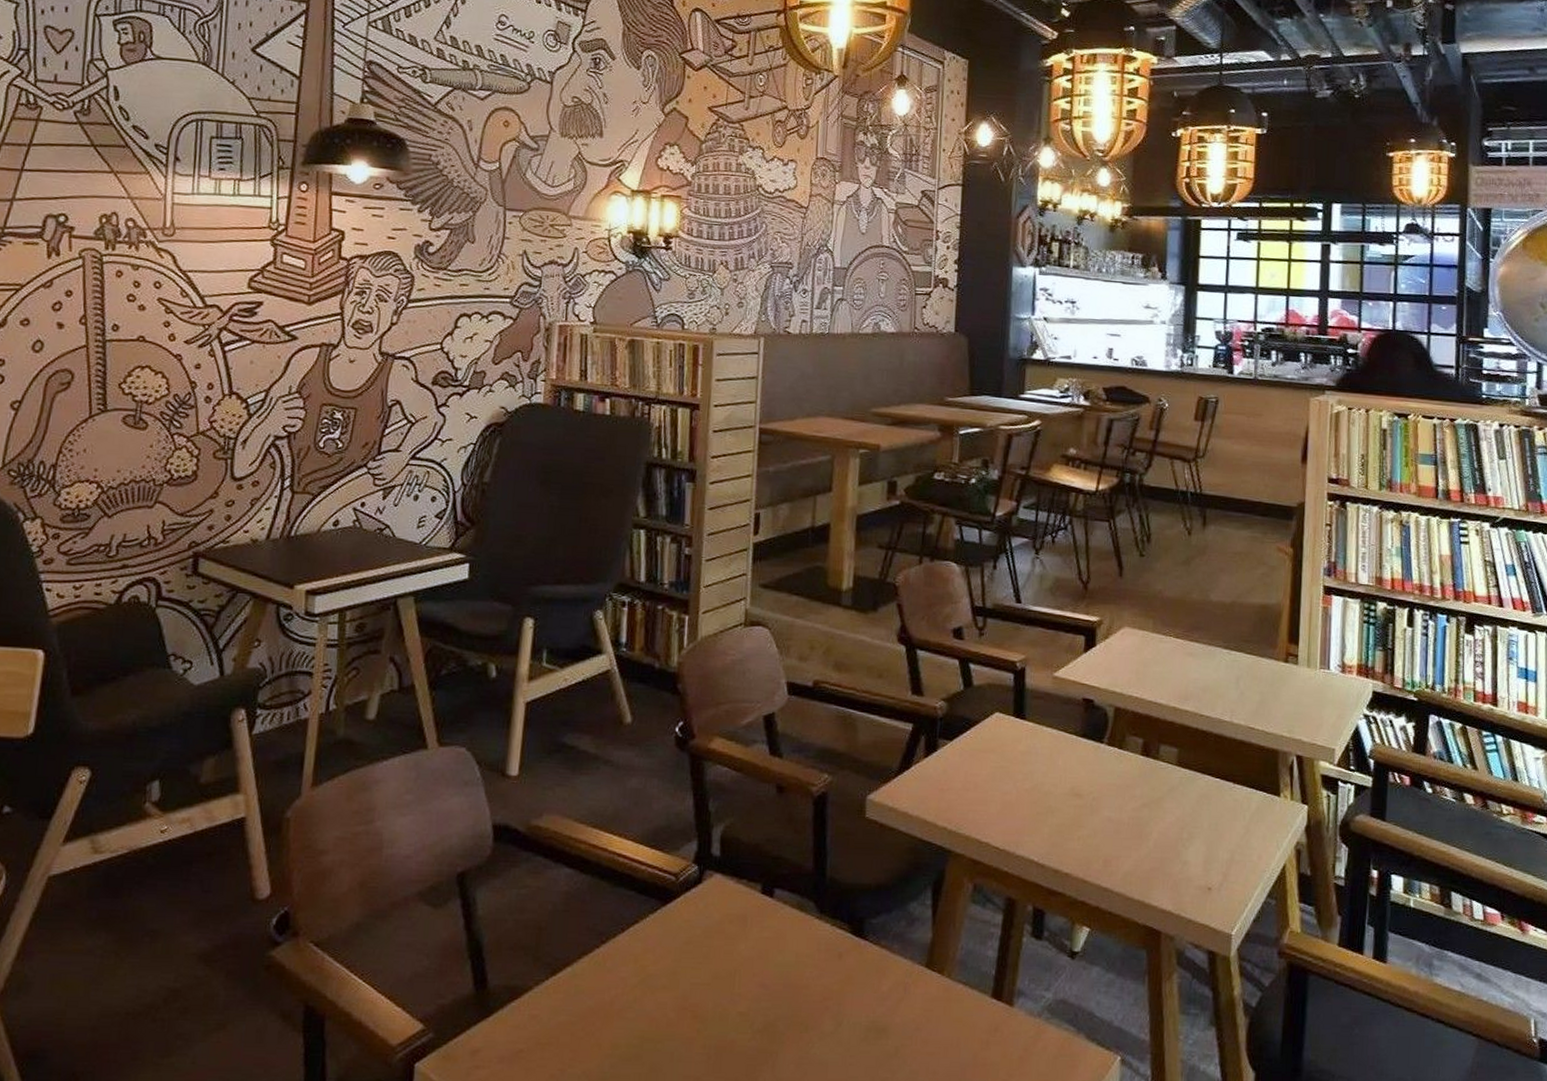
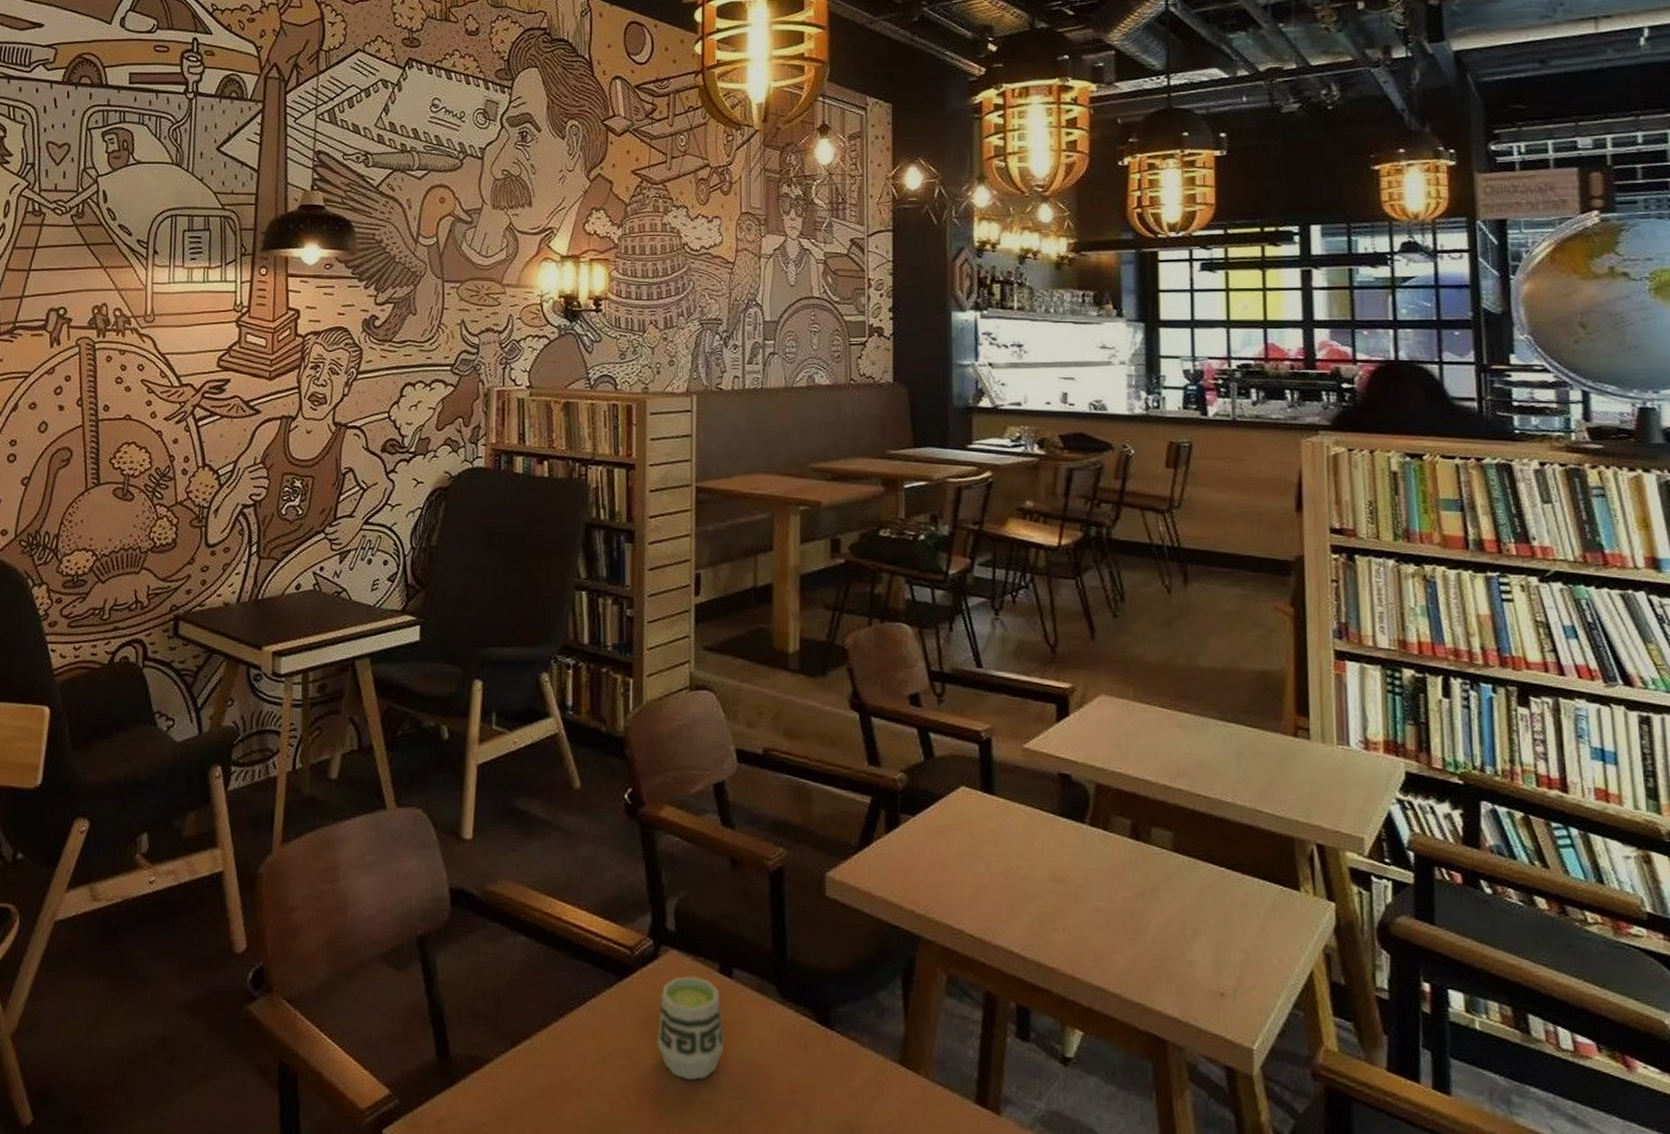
cup: none [698,897,764,995] -> present [657,976,725,1081]

